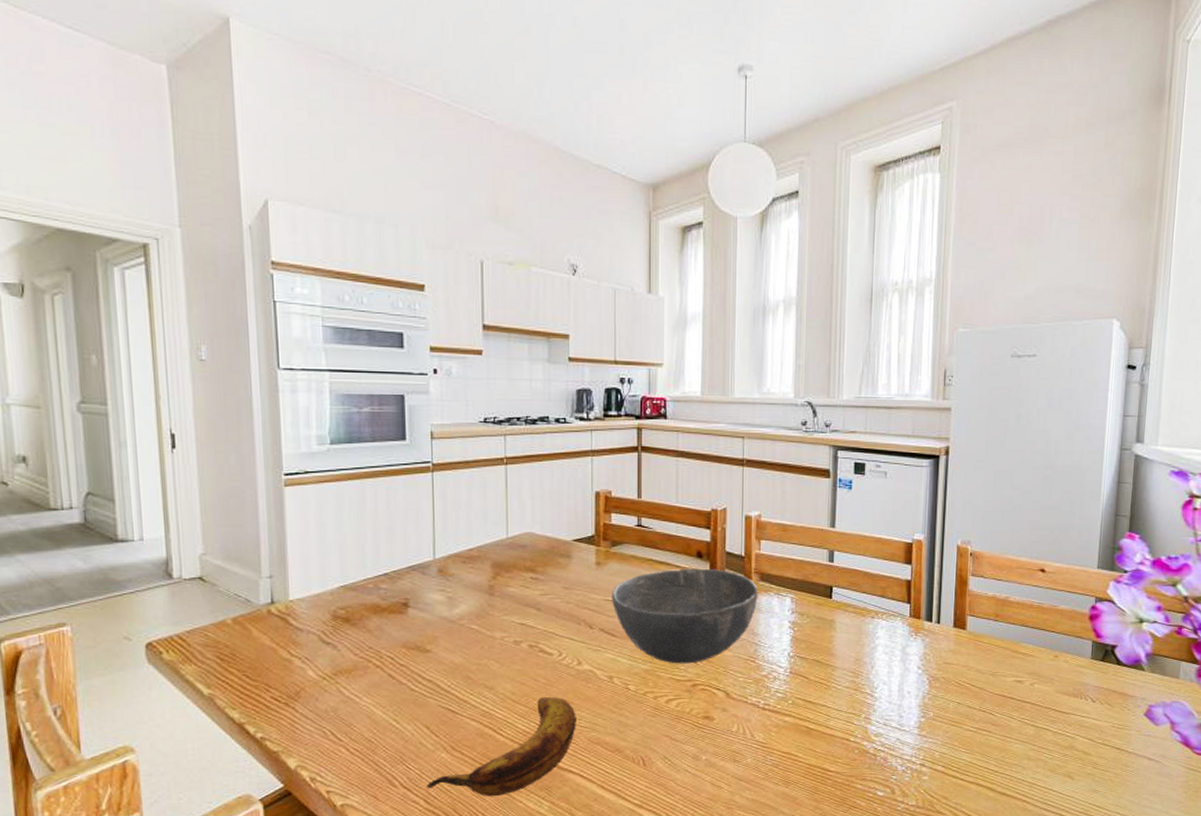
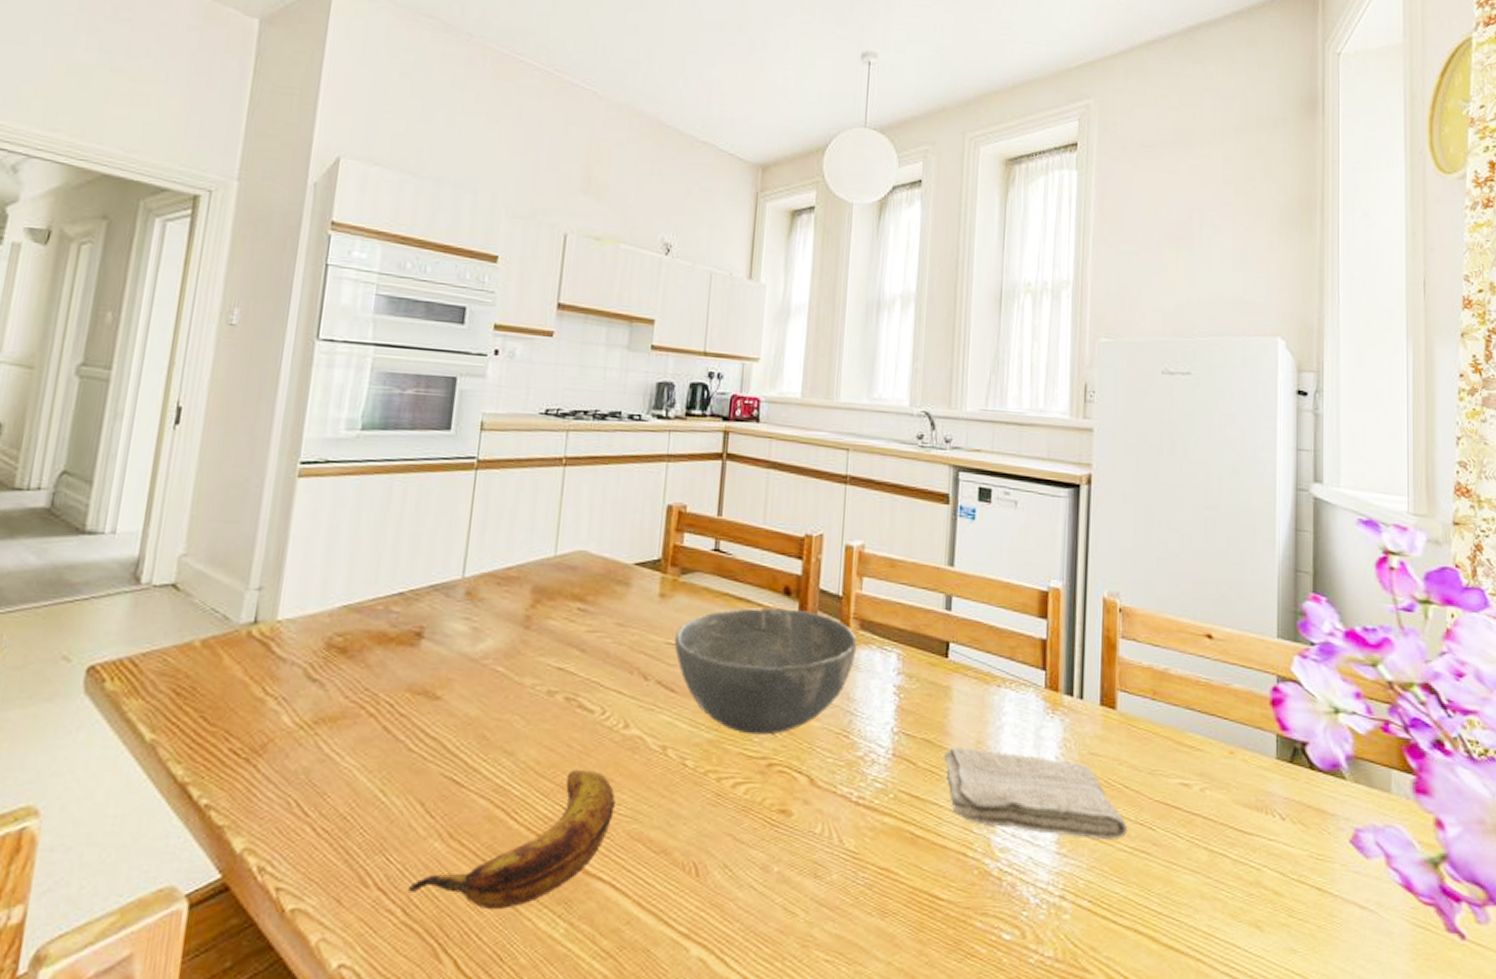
washcloth: none [830,664,973,724] -> present [944,747,1128,839]

